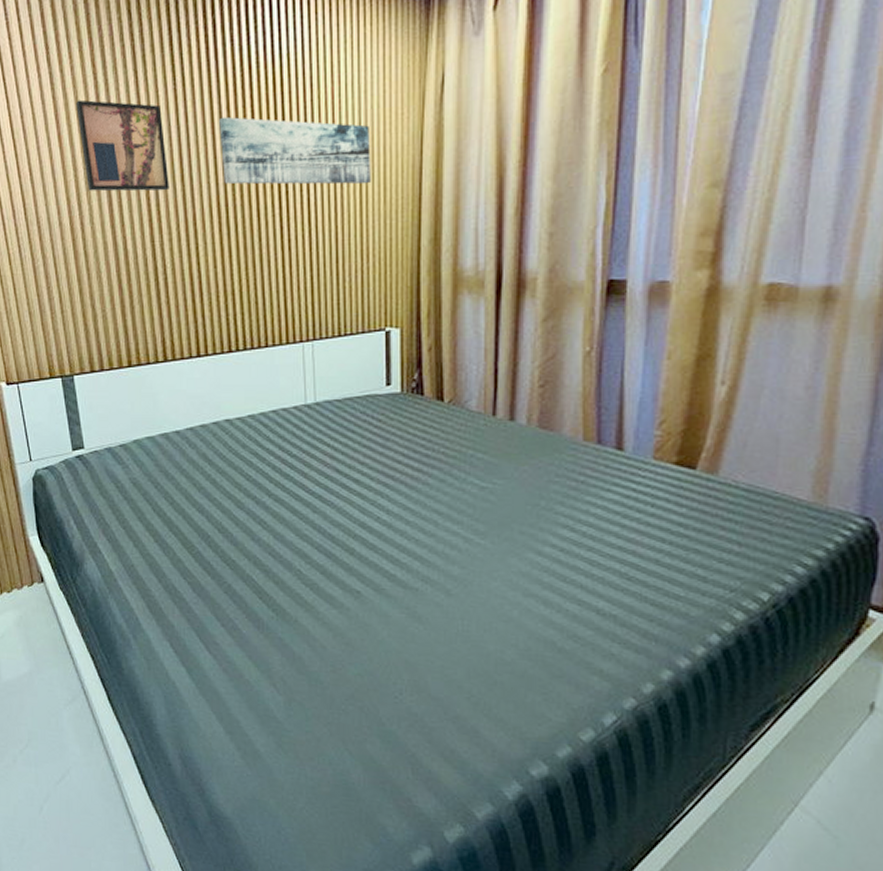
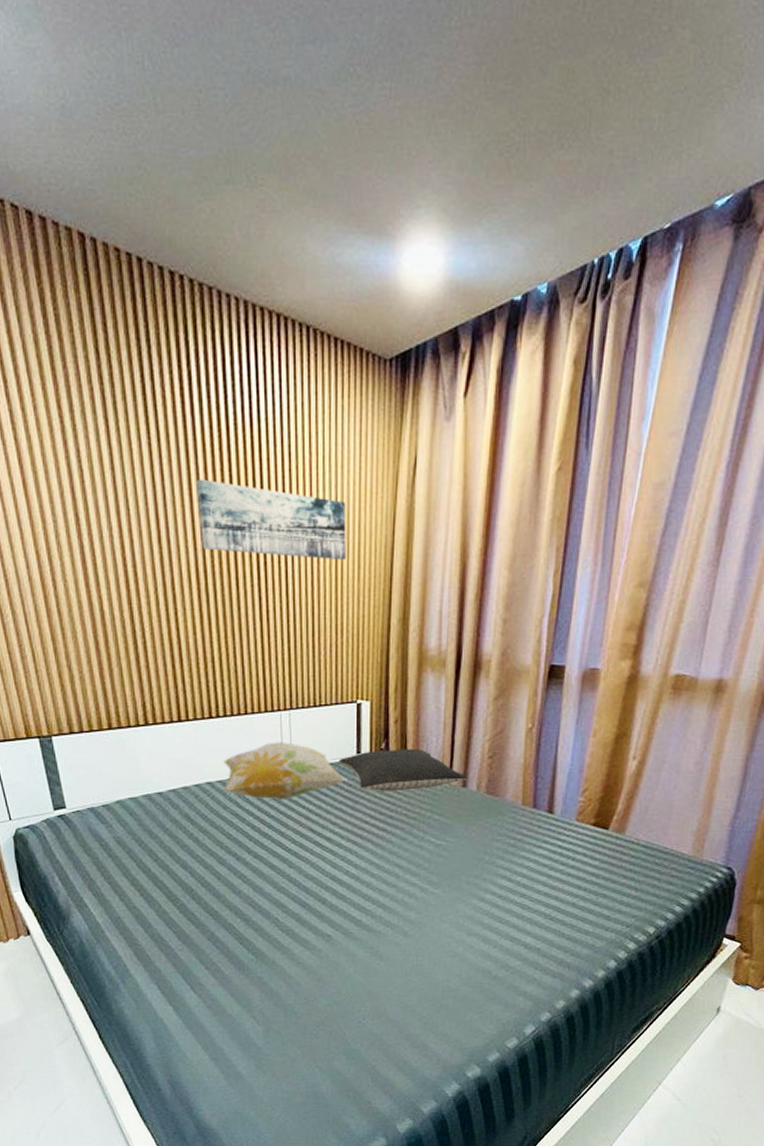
wall art: present [76,99,169,192] -> none [41,444,146,552]
decorative pillow: none [243,375,376,438] -> present [223,742,347,801]
pillow: none [366,378,515,427] -> present [339,748,467,792]

